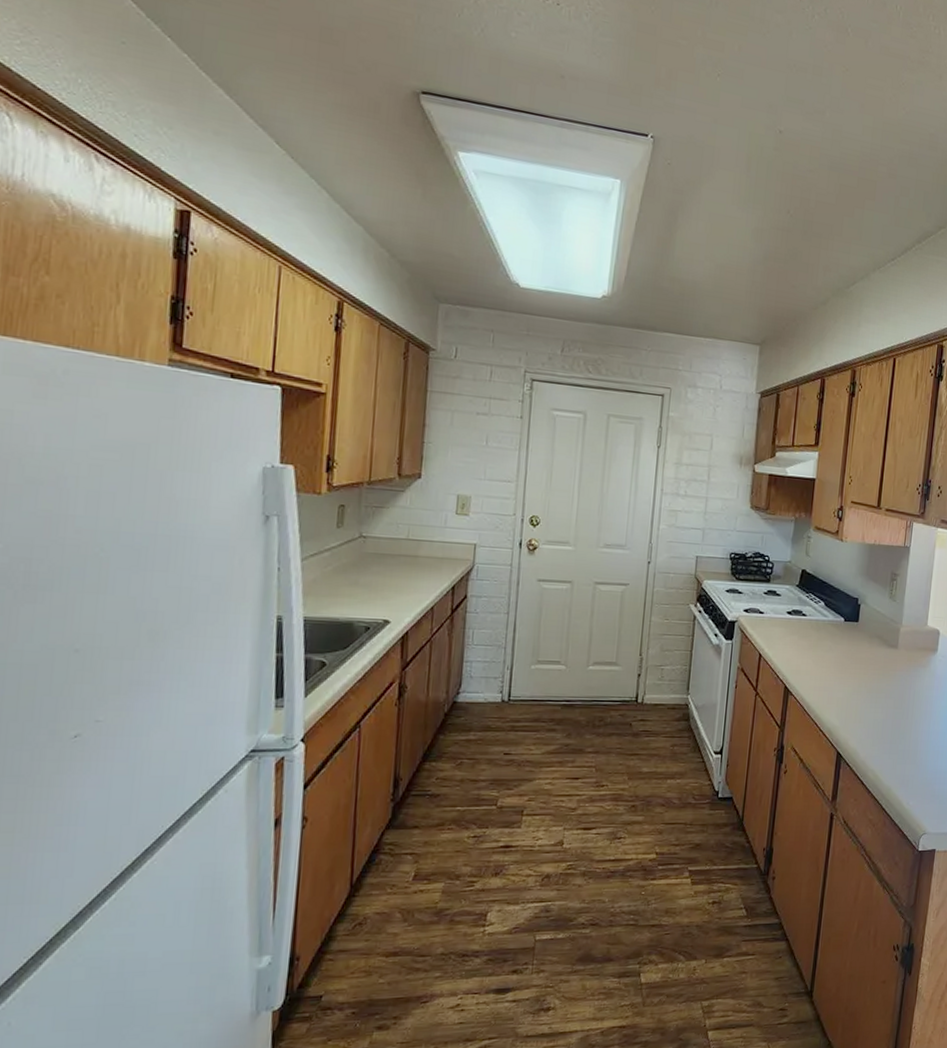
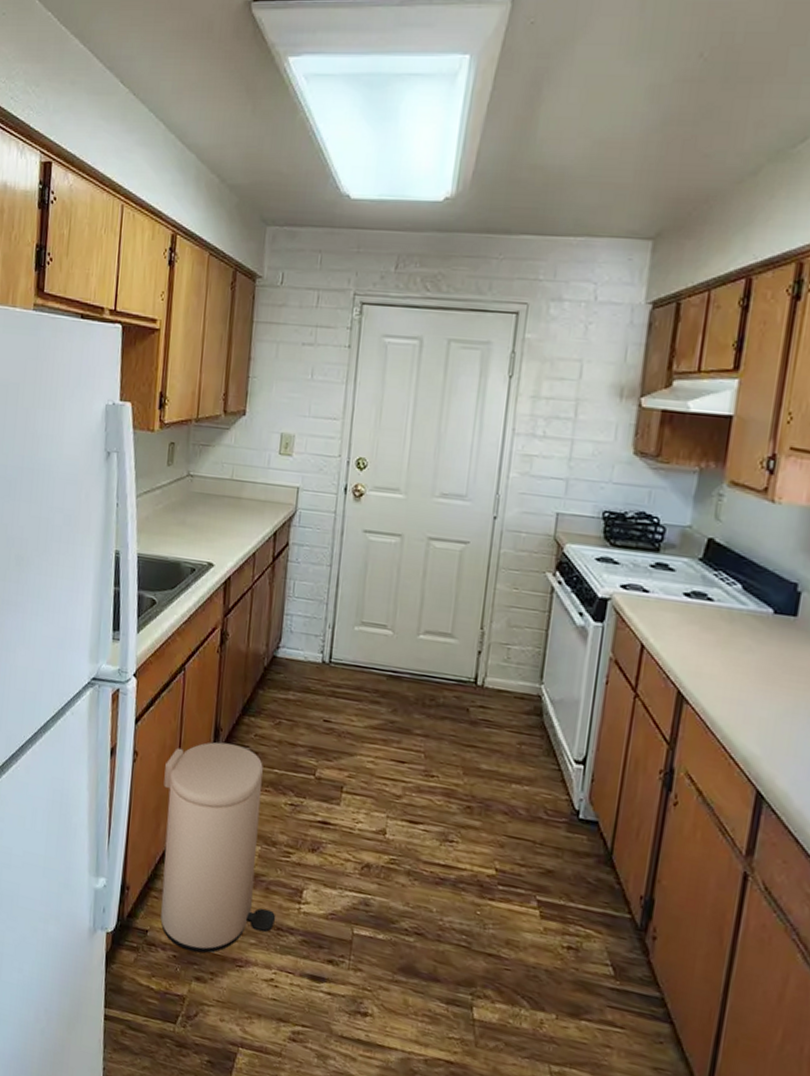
pedal bin: none [337,791,461,1003] -> present [160,741,276,953]

